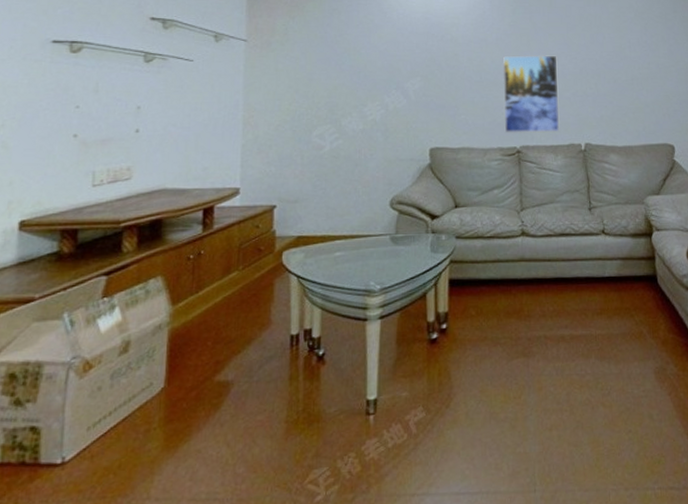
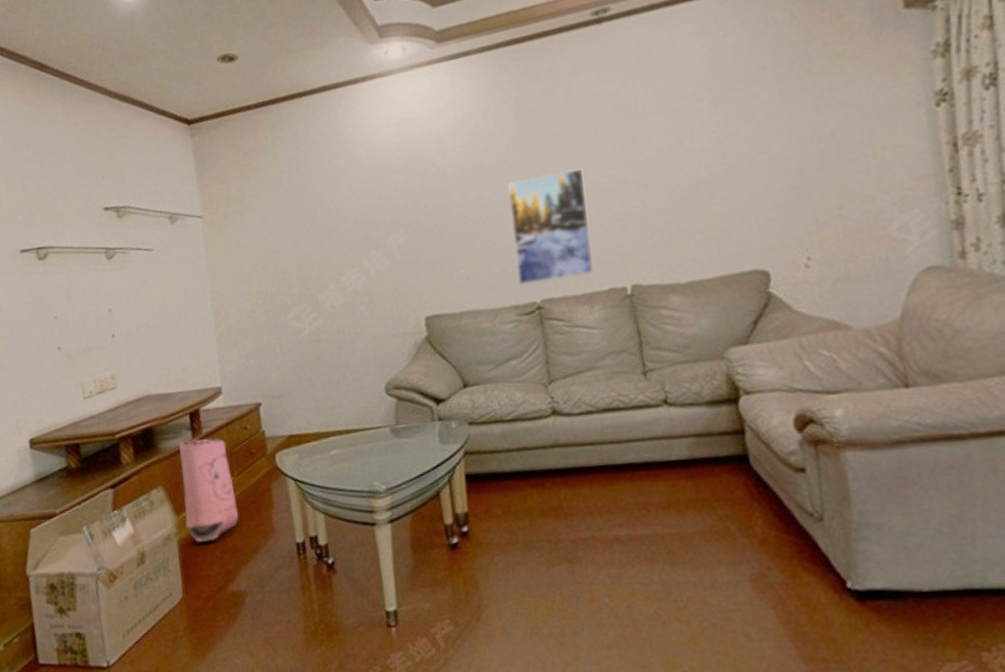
bag: none [181,233,238,332] -> present [179,437,239,542]

